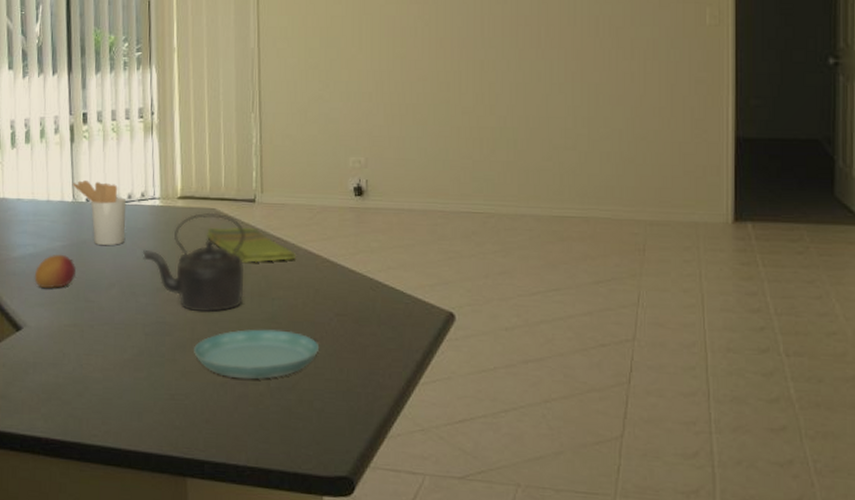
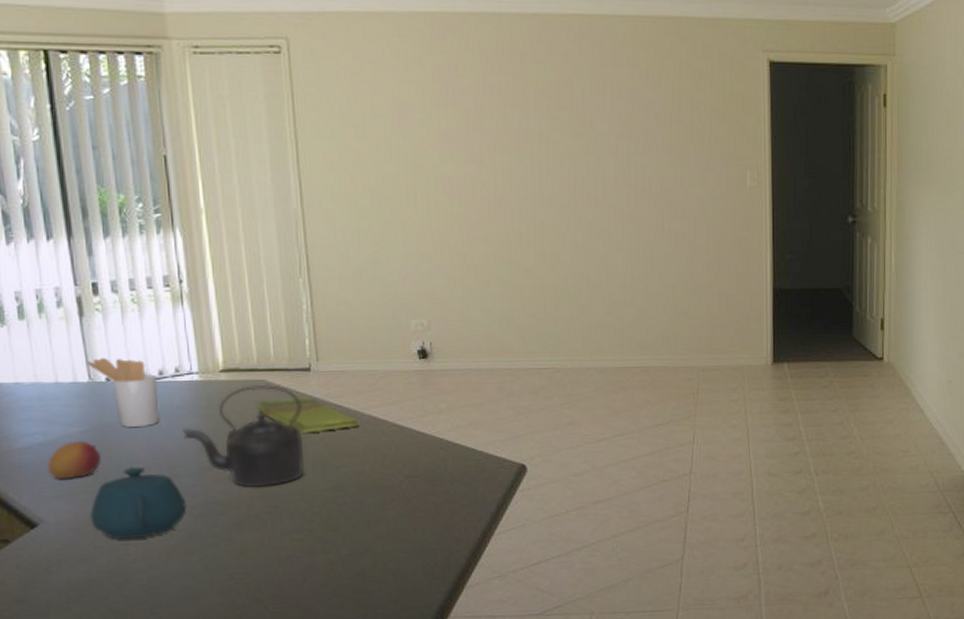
teapot: none [62,282,140,350] -> present [90,466,187,540]
saucer: present [194,329,320,380] -> none [252,497,392,551]

